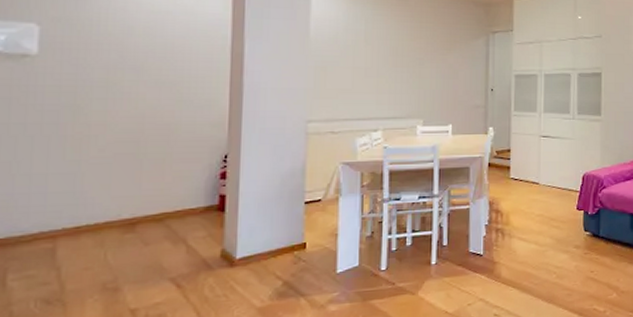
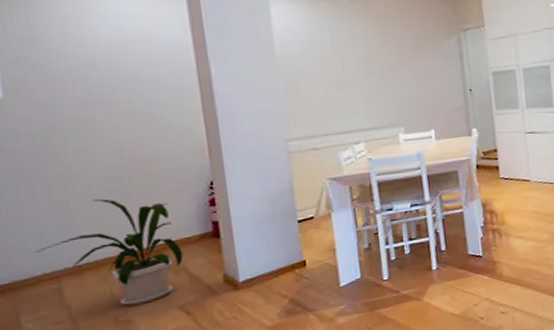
house plant: none [36,161,185,273] -> present [35,198,183,306]

